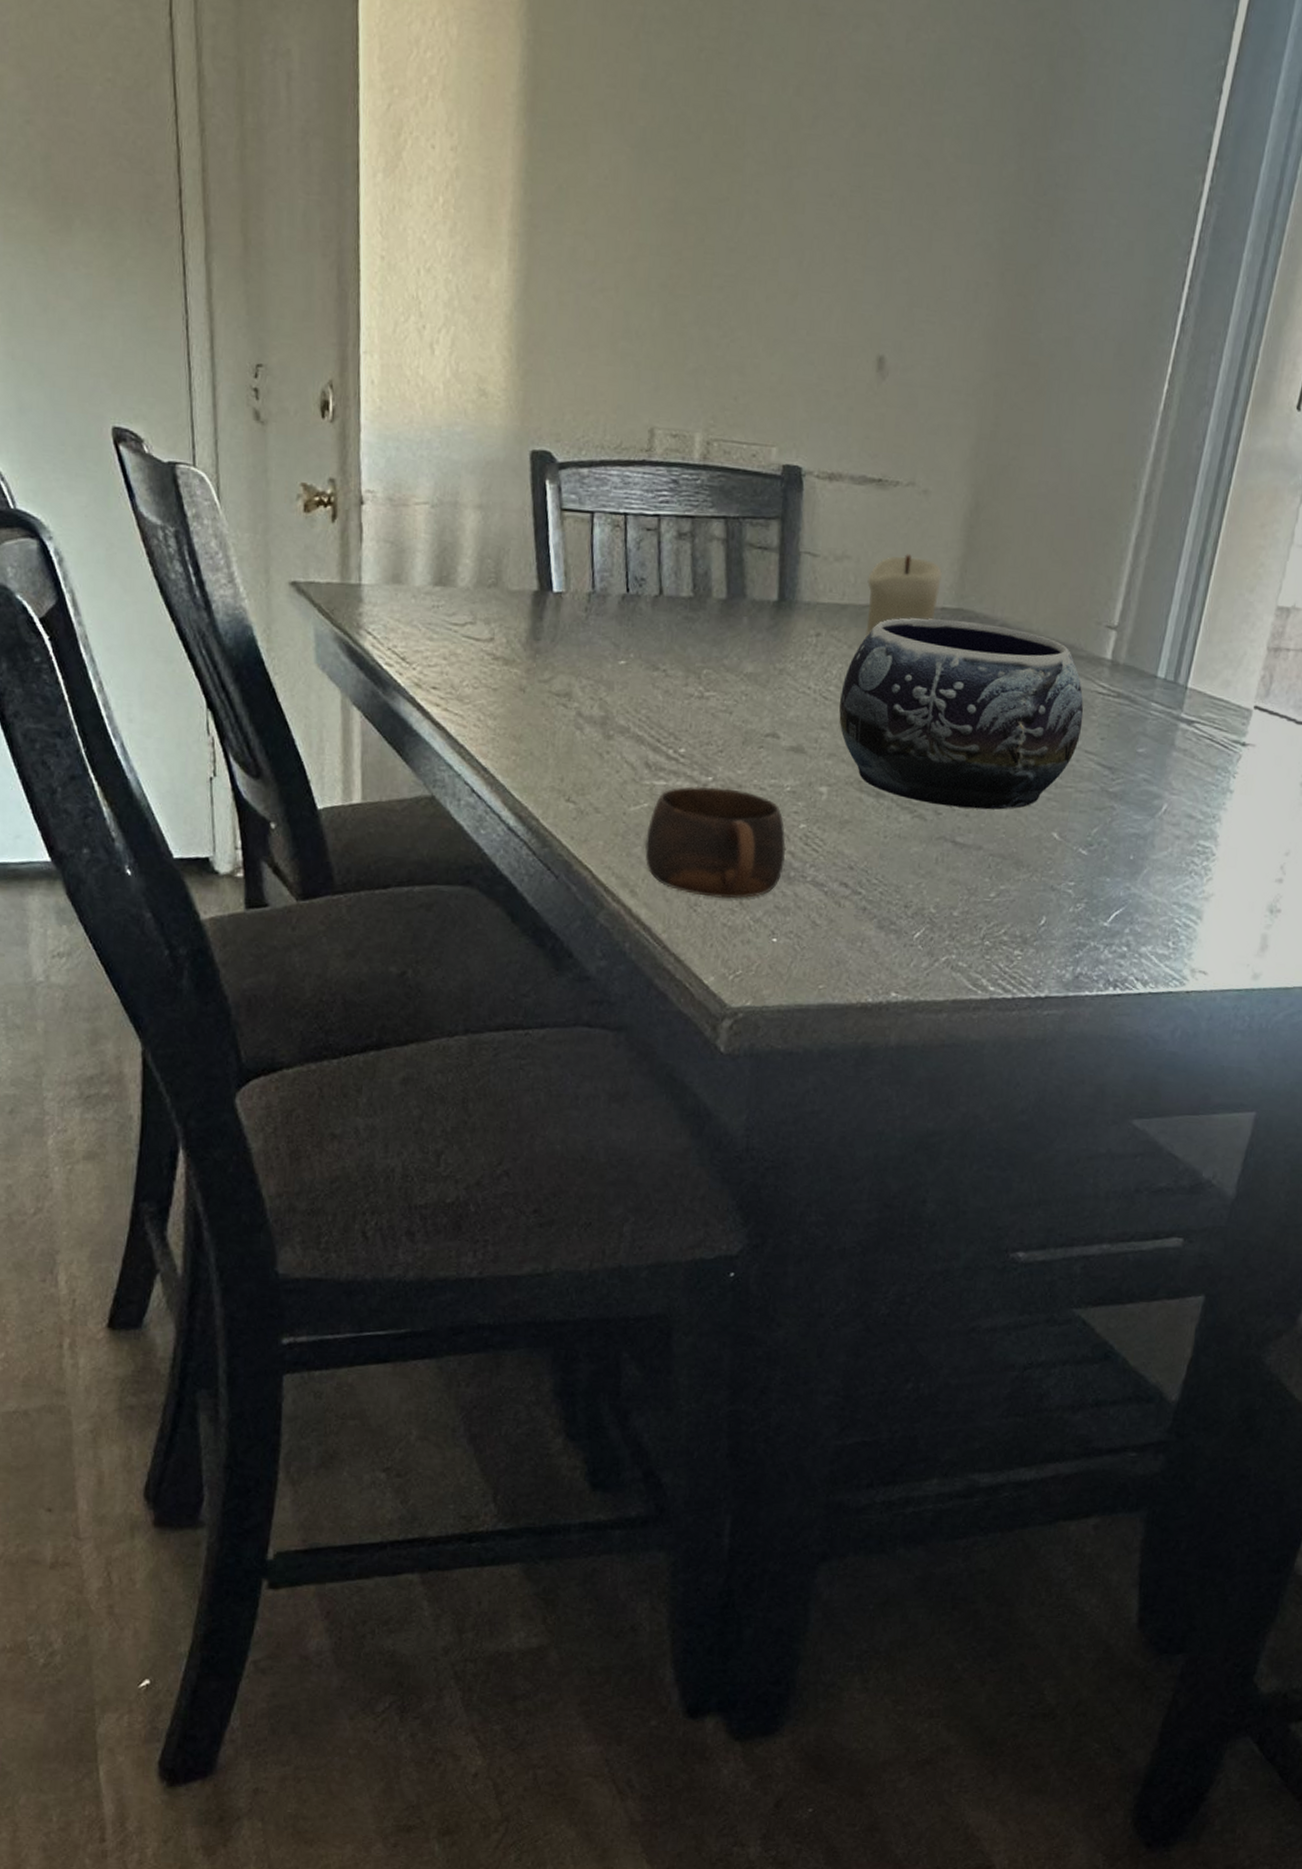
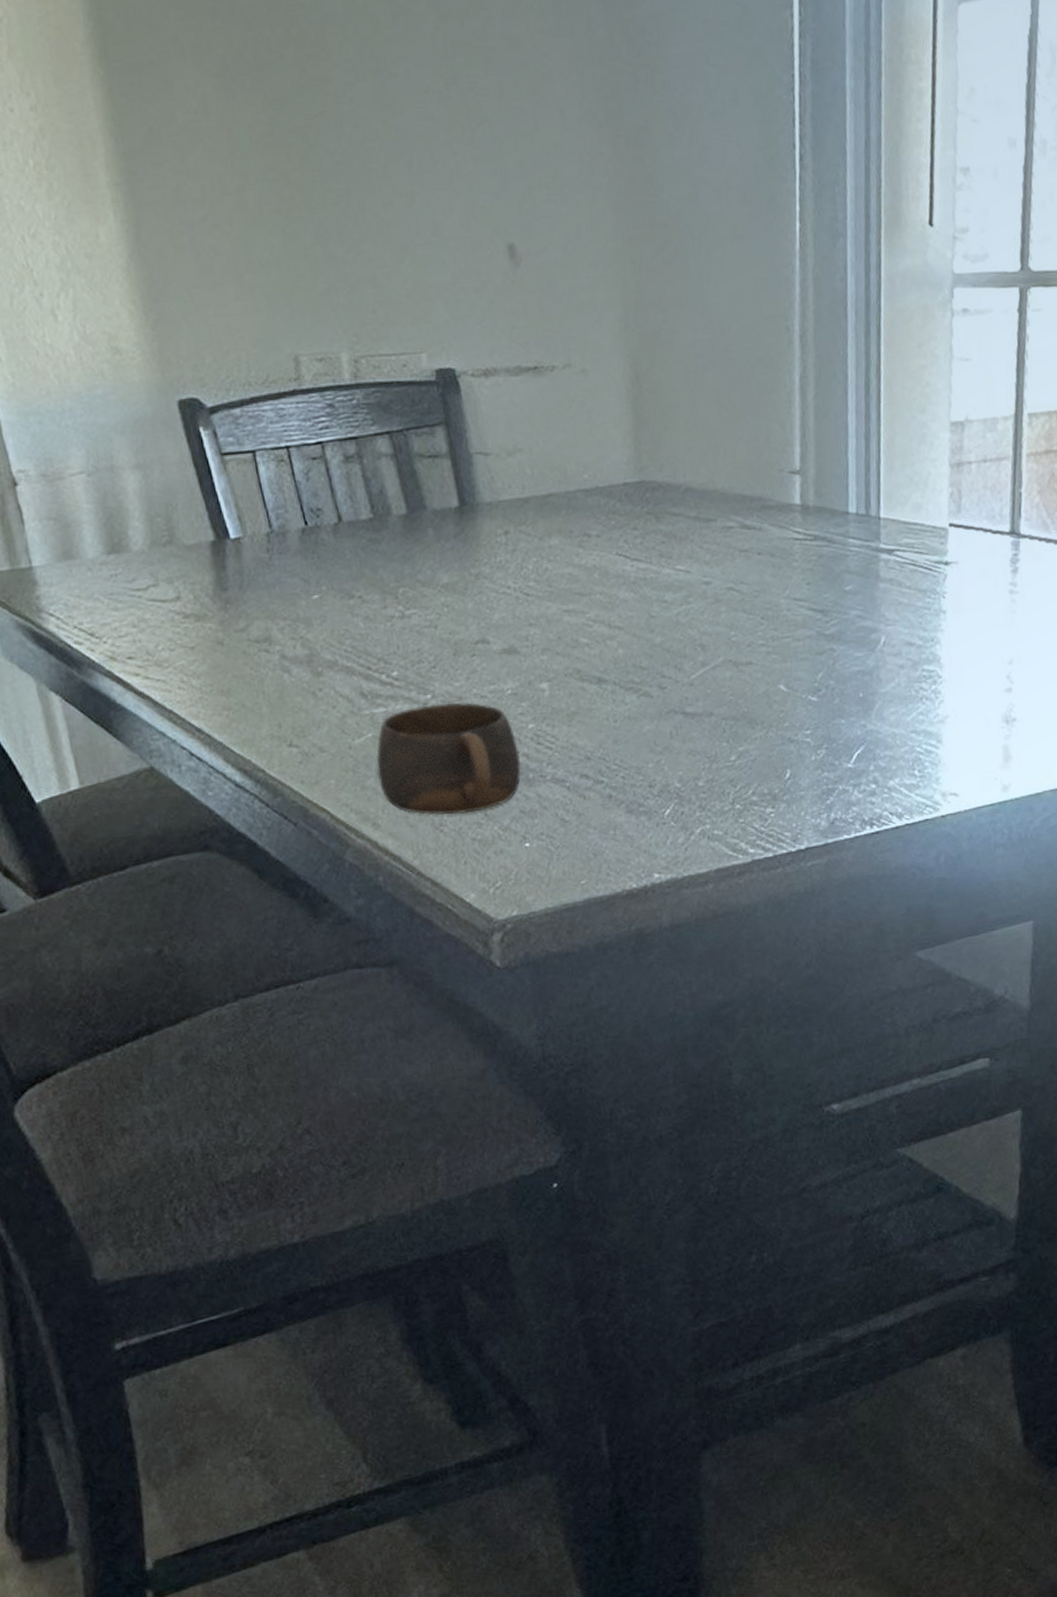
decorative bowl: present [839,617,1084,810] -> none [541,491,786,680]
candle: present [864,554,943,638] -> none [544,436,618,528]

